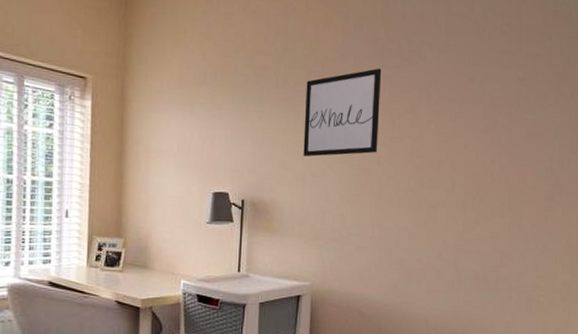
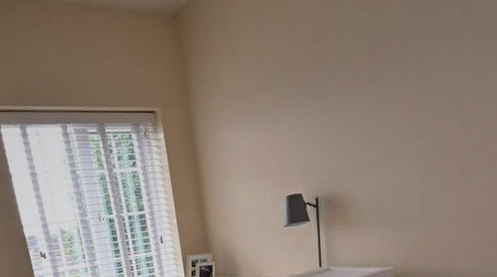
wall art: present [303,68,382,157] -> none [372,16,462,141]

